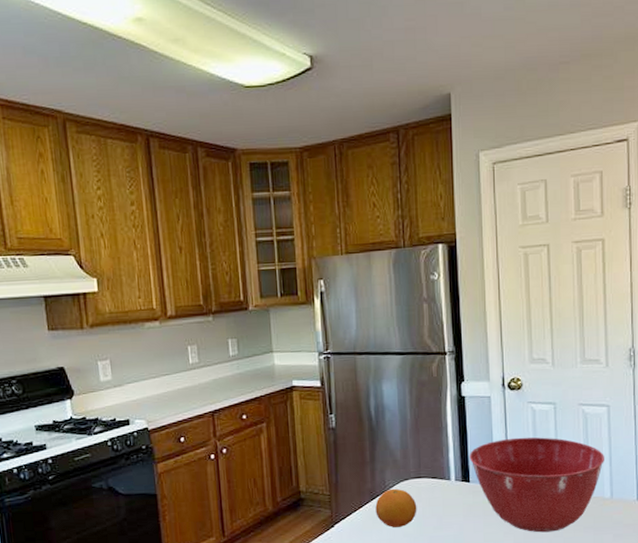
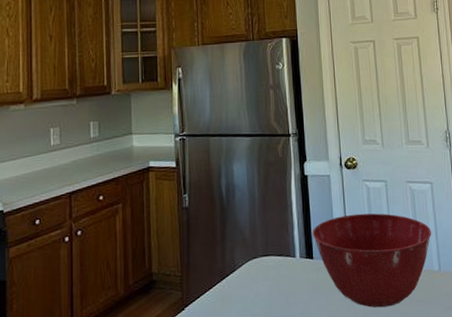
fruit: present [375,488,417,527] -> none [225,267,265,308]

